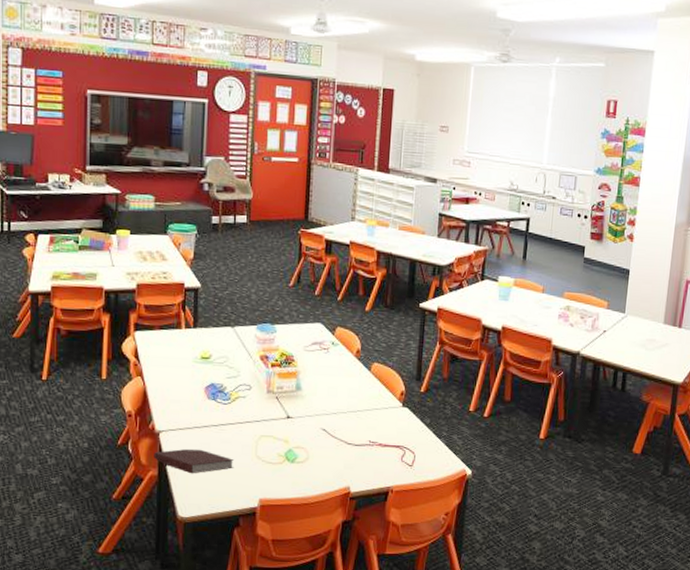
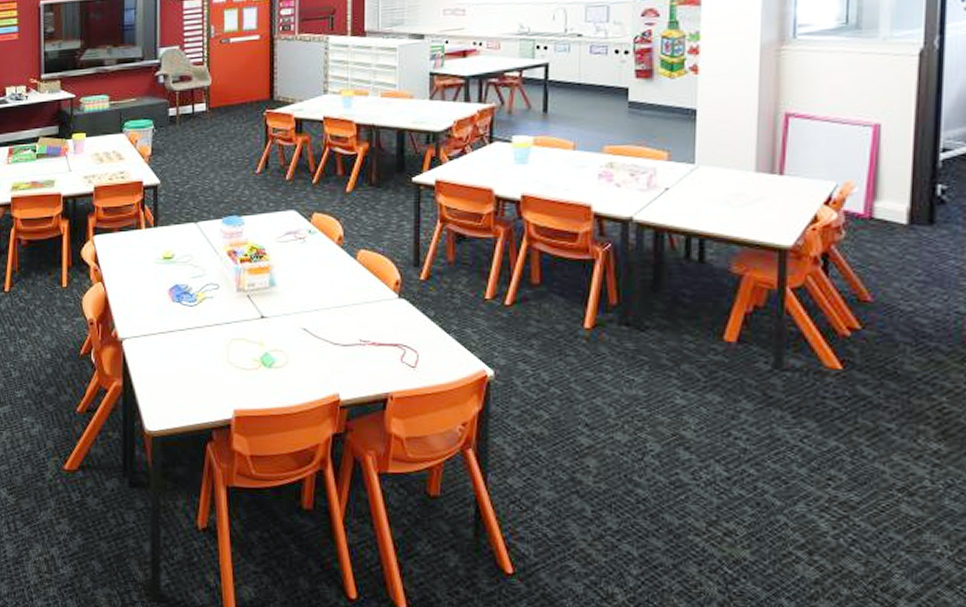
notebook: present [154,449,235,474] -> none [117,356,204,384]

